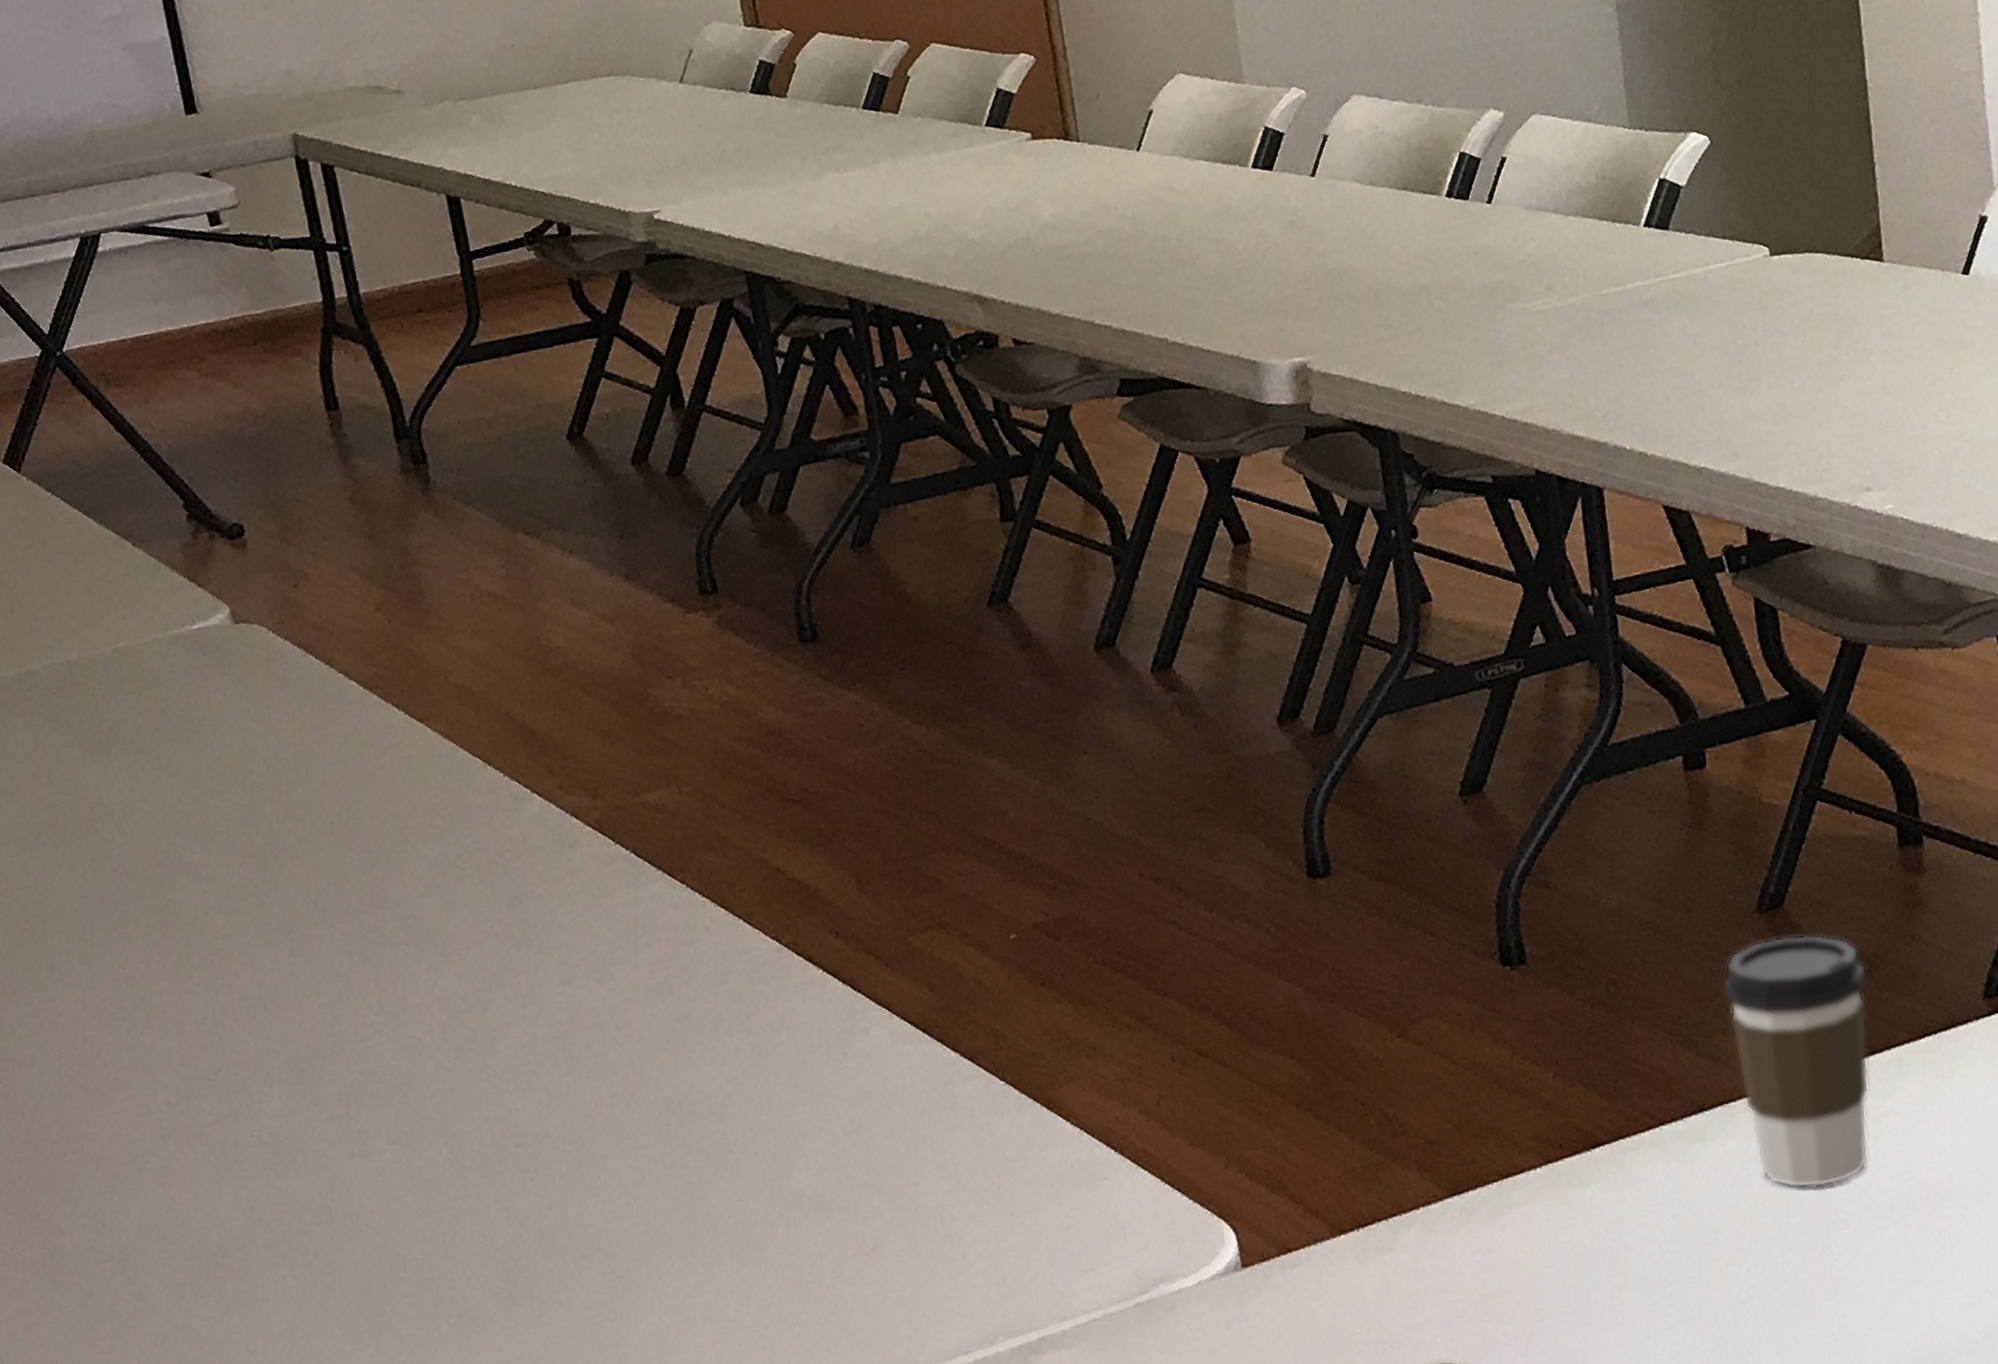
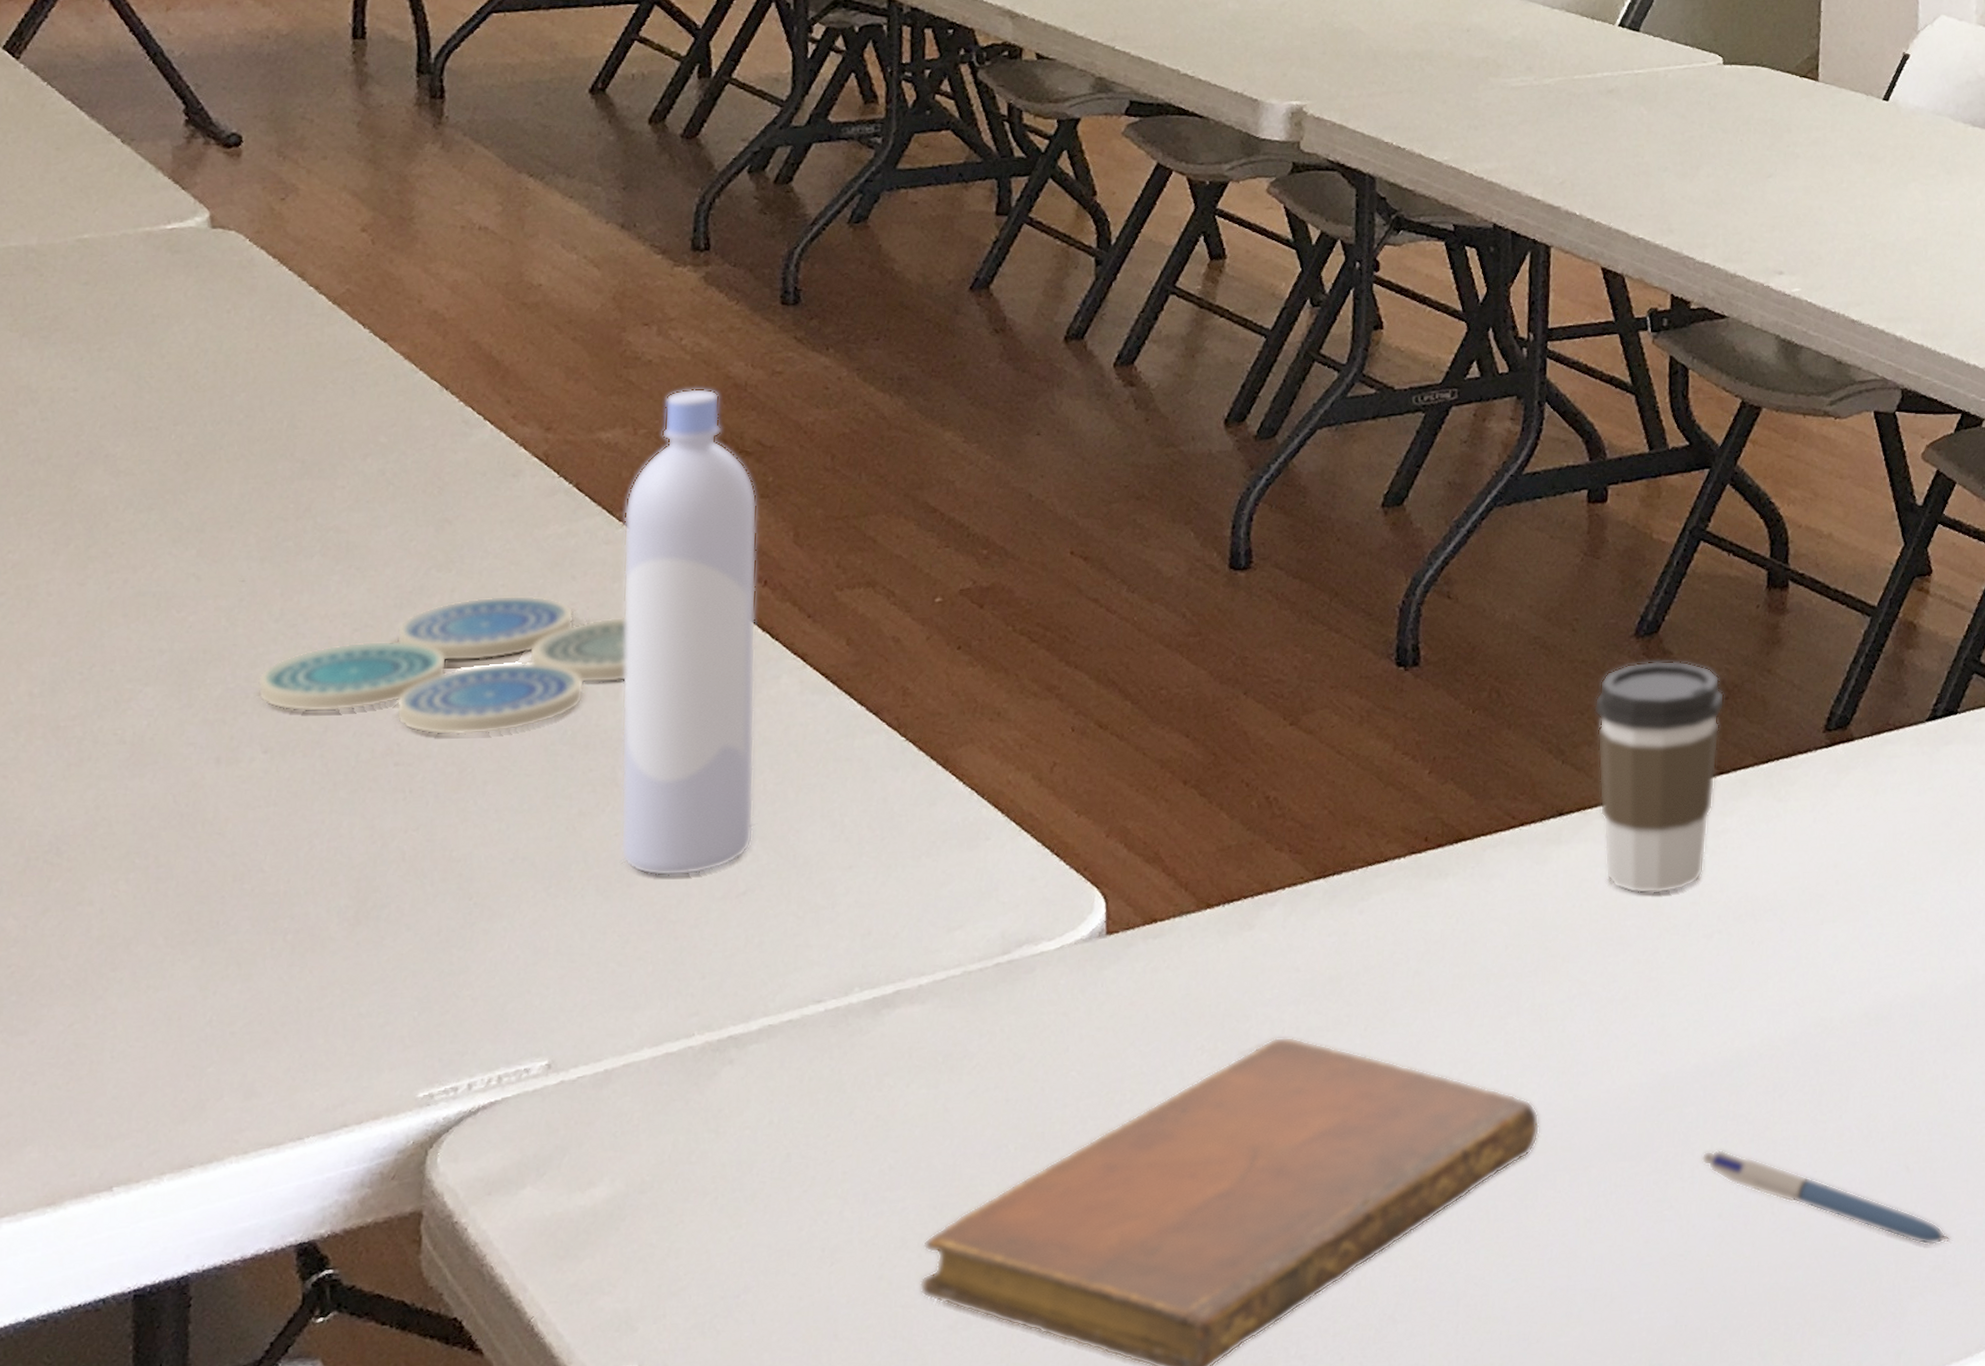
drink coaster: none [371,966,719,1114] -> present [257,595,627,735]
bottle: none [684,738,873,1239] -> present [620,388,758,876]

